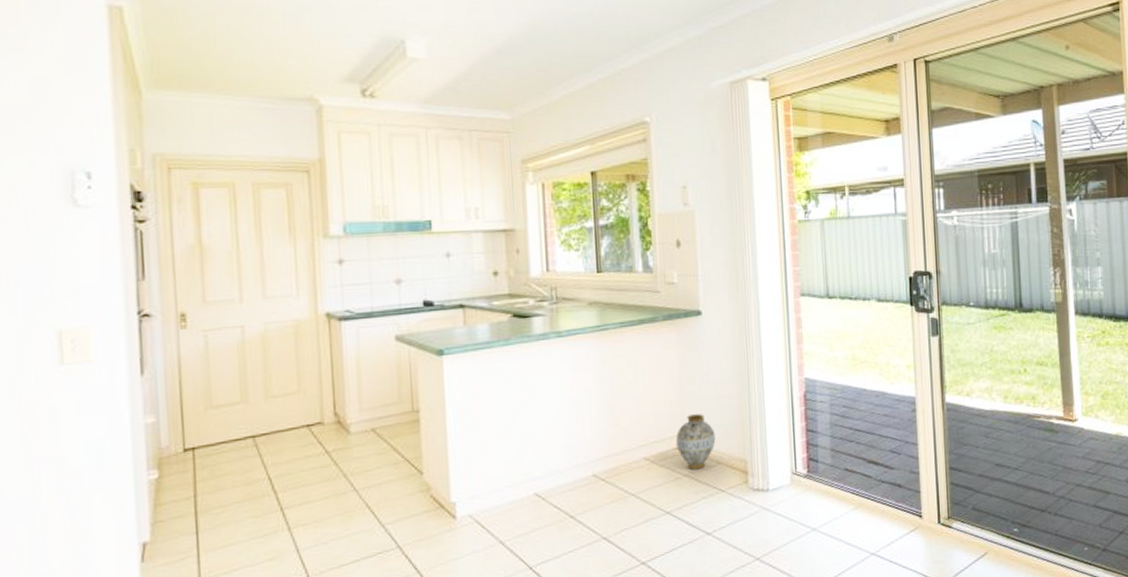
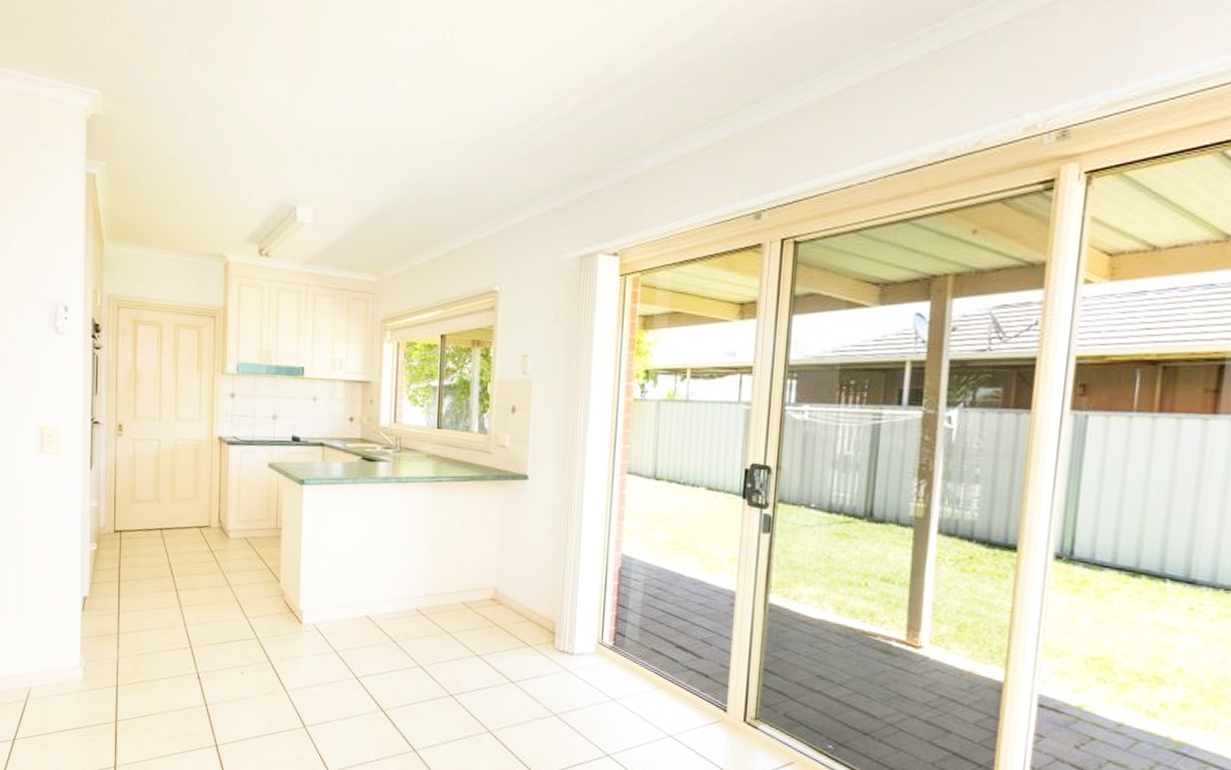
ceramic jug: present [676,414,716,470] -> none [492,571,529,622]

